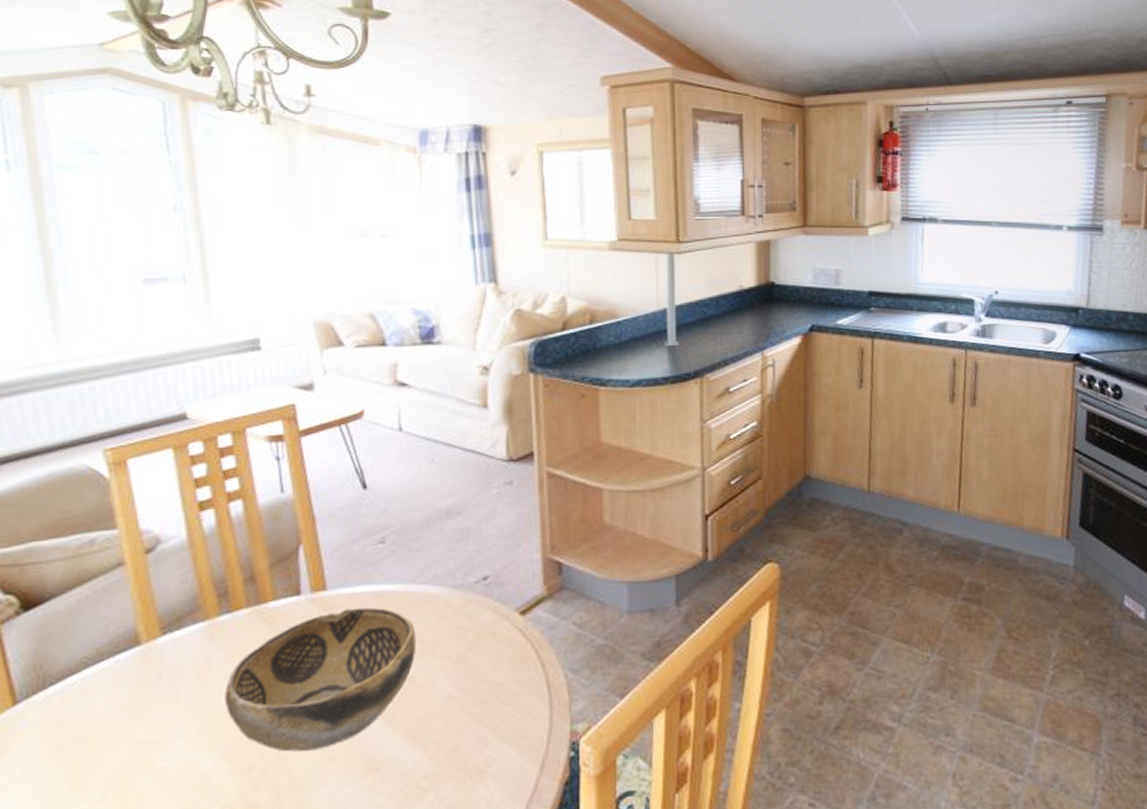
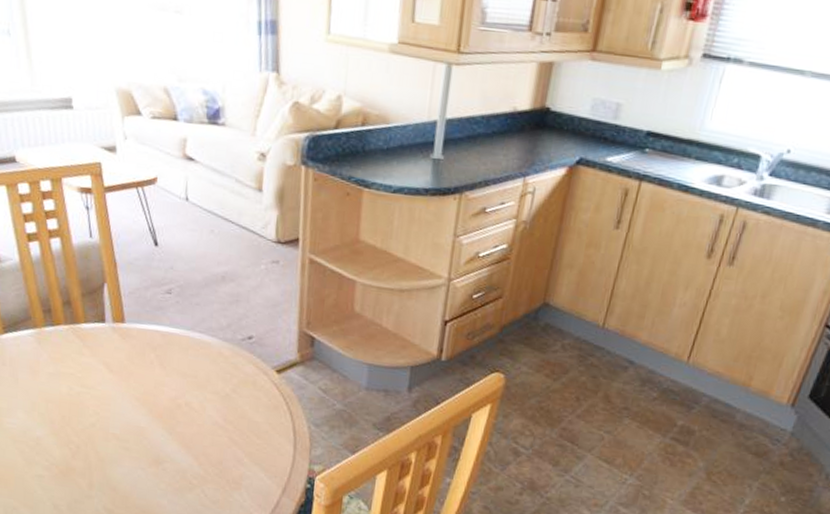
decorative bowl: present [224,607,416,752] -> none [50,340,193,440]

